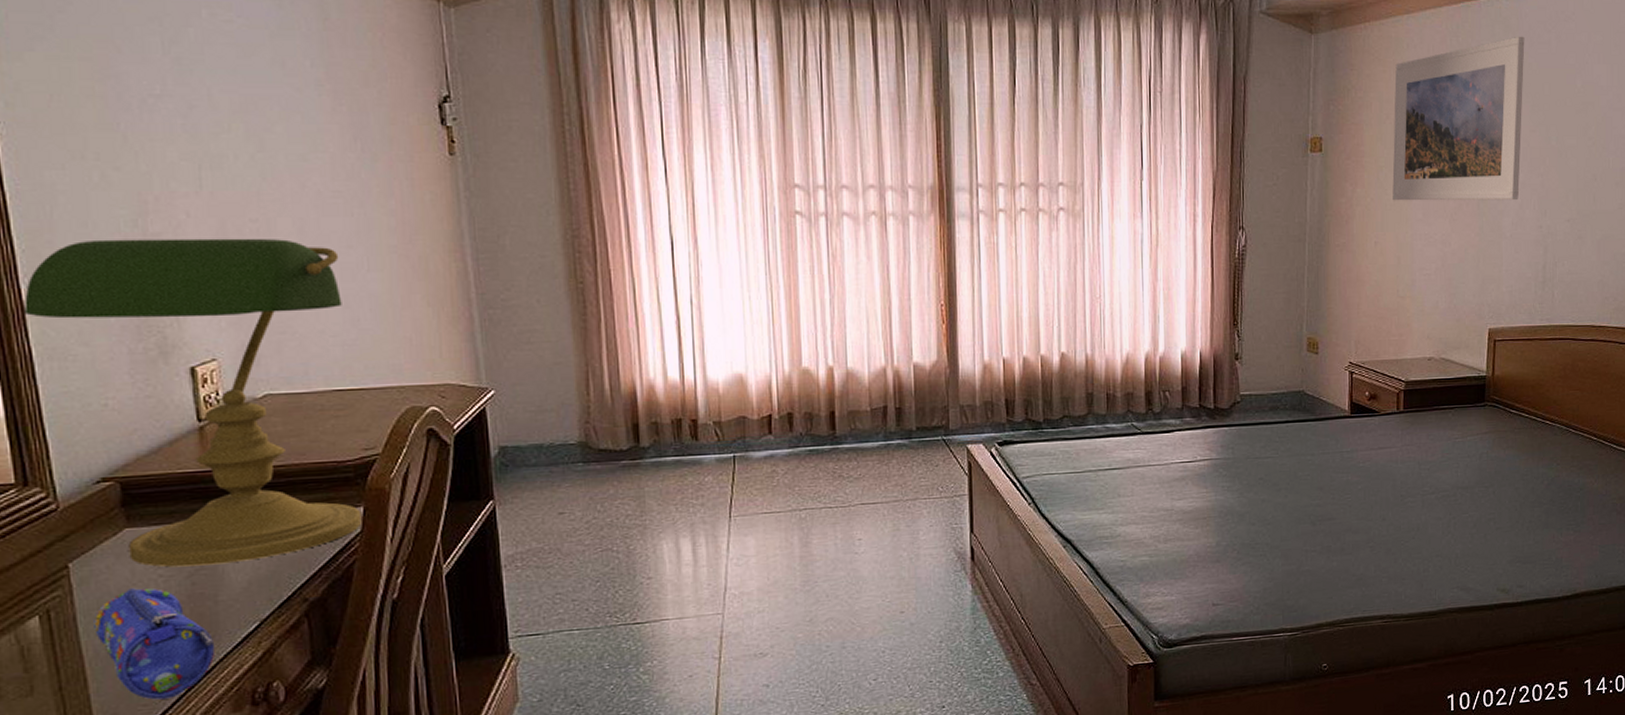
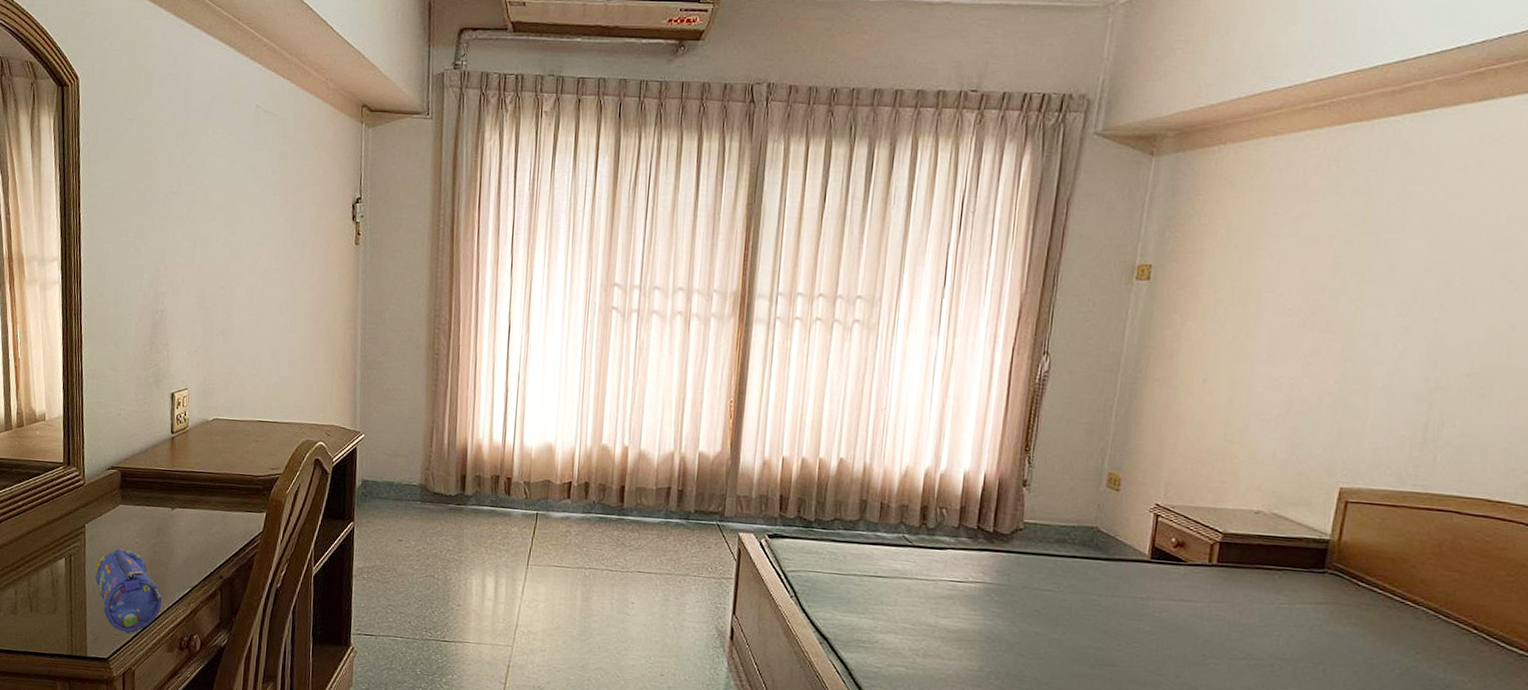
desk lamp: present [24,238,362,567] -> none [82,294,273,541]
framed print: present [1392,36,1525,201] -> none [1231,161,1431,347]

